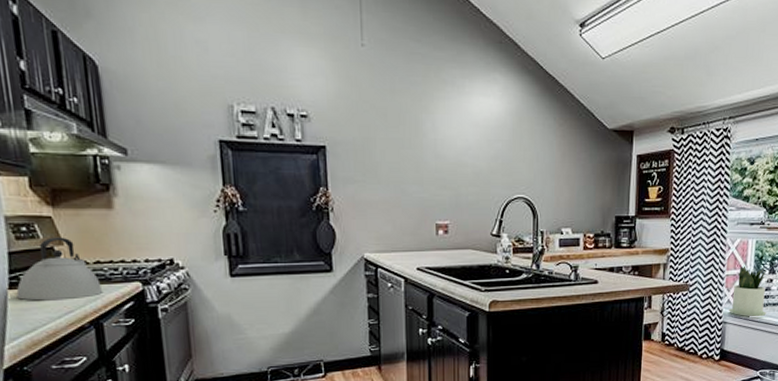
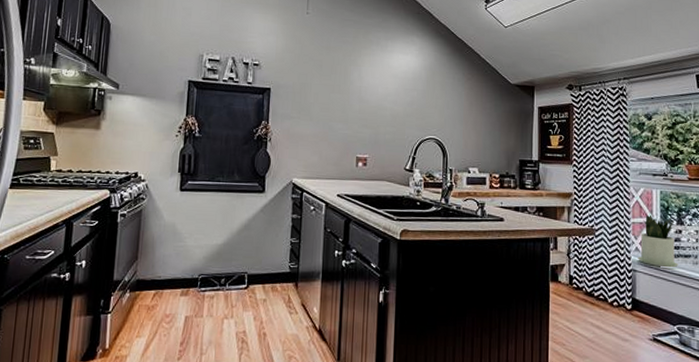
kettle: present [16,237,103,301] -> none [14,149,79,201]

